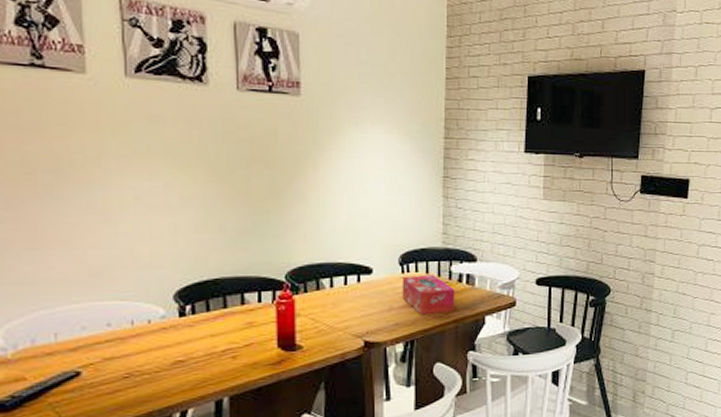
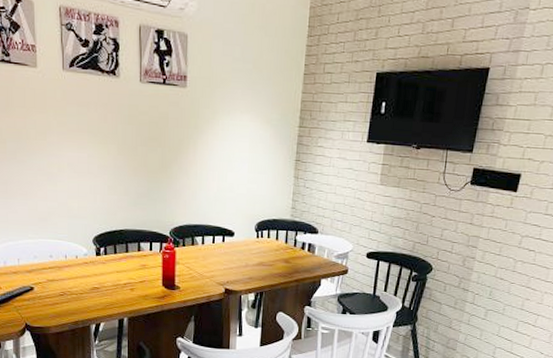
tissue box: present [401,275,455,316] -> none [256,240,298,273]

